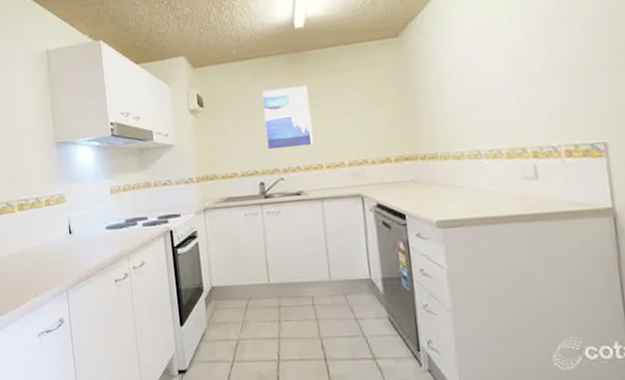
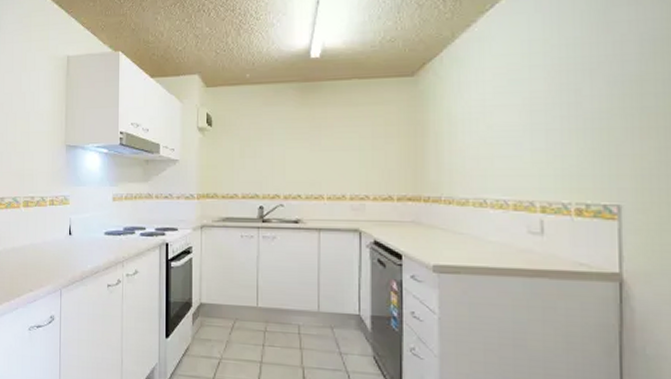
wall art: present [262,85,314,150] -> none [271,115,317,175]

